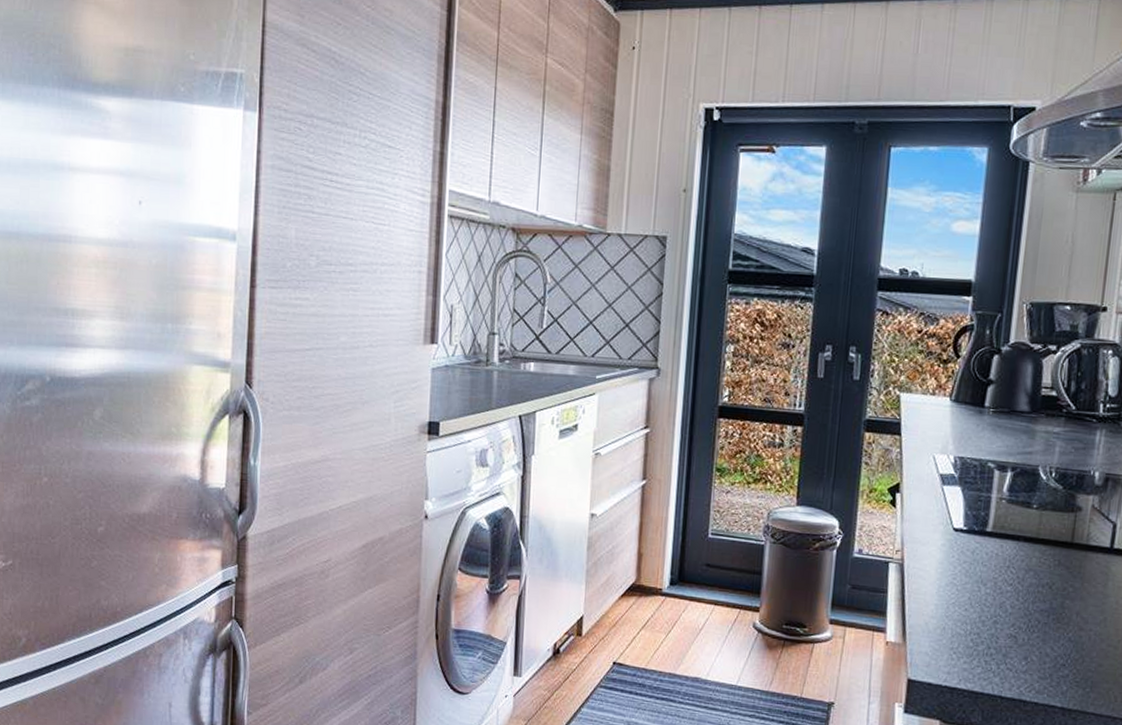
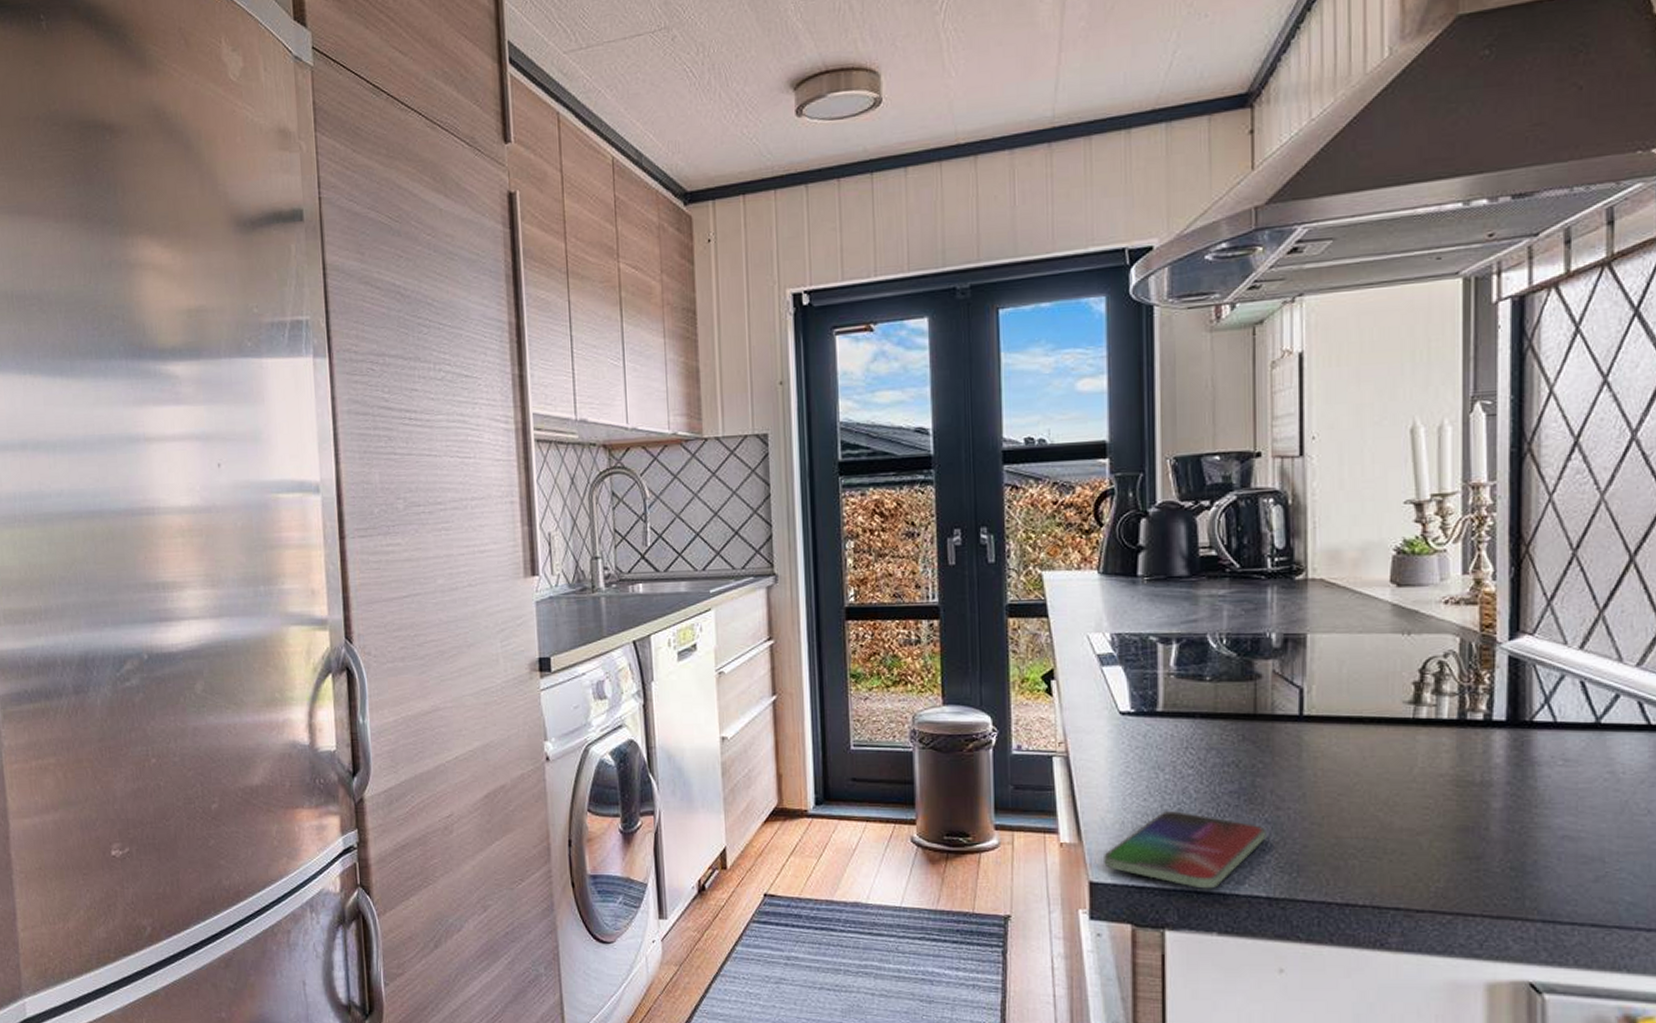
smartphone: none [923,622,1069,696] -> present [1104,811,1267,889]

